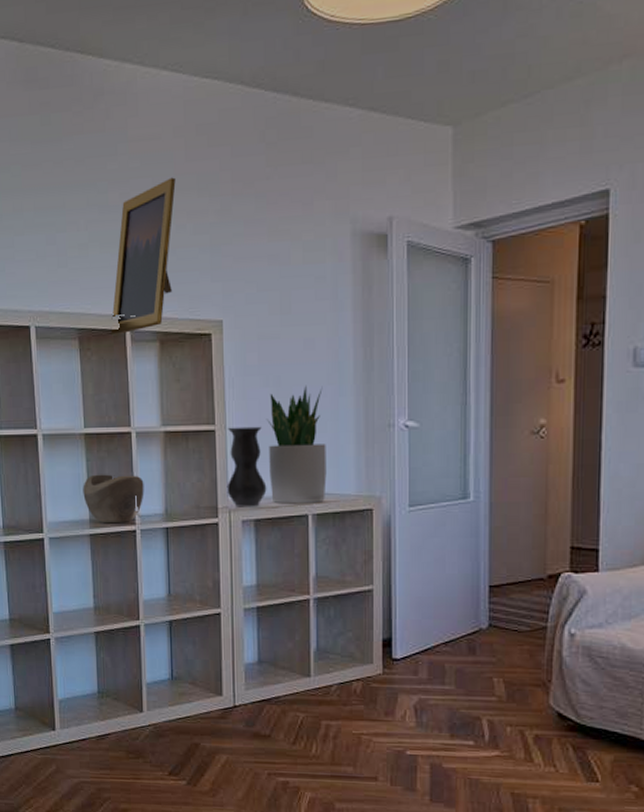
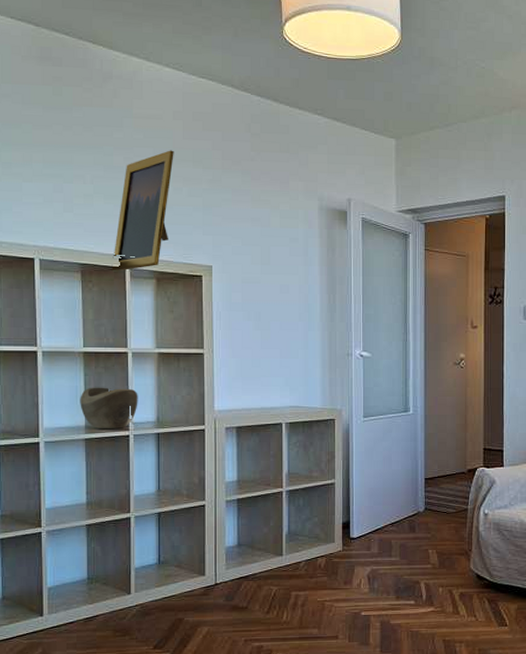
vase: present [227,426,267,507] -> none [213,351,248,417]
planter: present [266,385,327,504] -> none [248,320,298,414]

